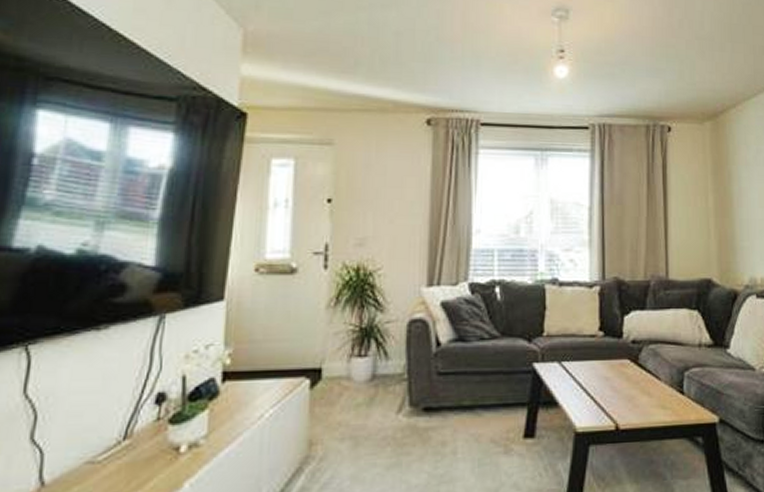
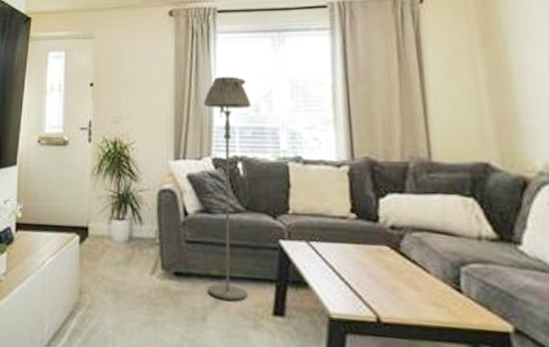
floor lamp: none [458,195,512,429] -> present [204,76,252,301]

